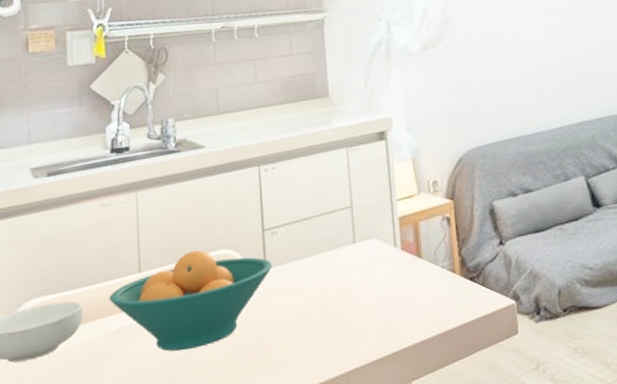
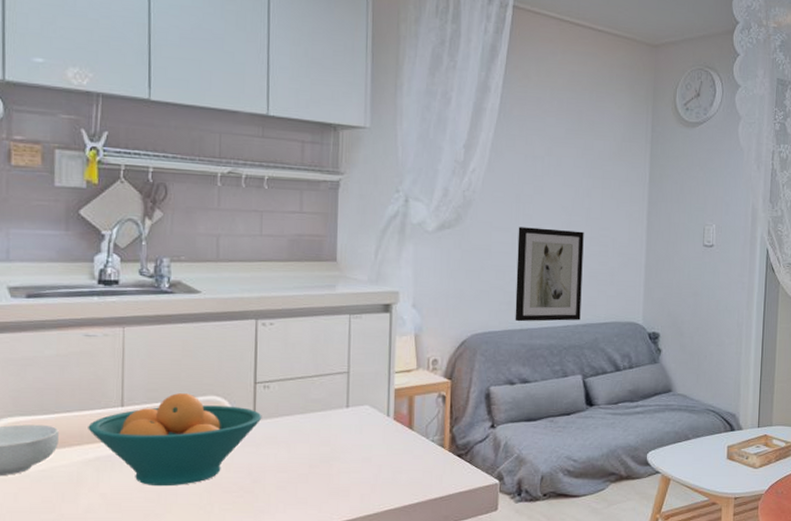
wall art: none [499,29,574,130] -> present [515,227,584,322]

